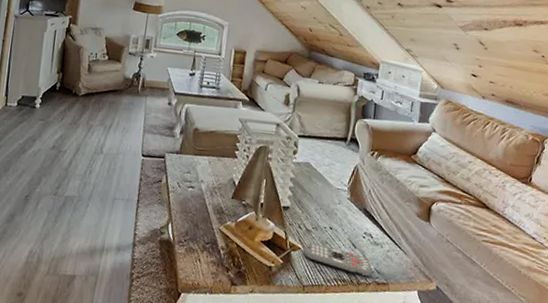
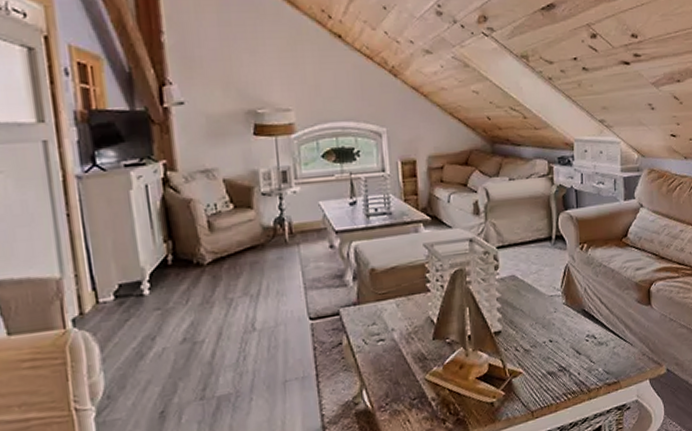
remote control: present [304,243,372,278] -> none [525,360,600,383]

